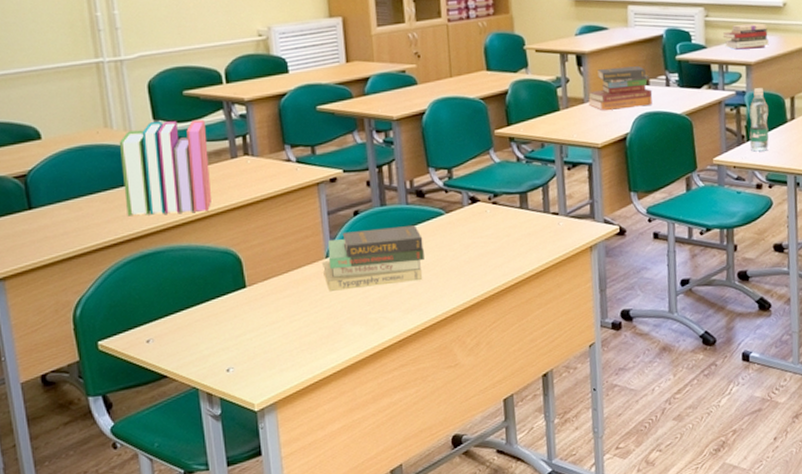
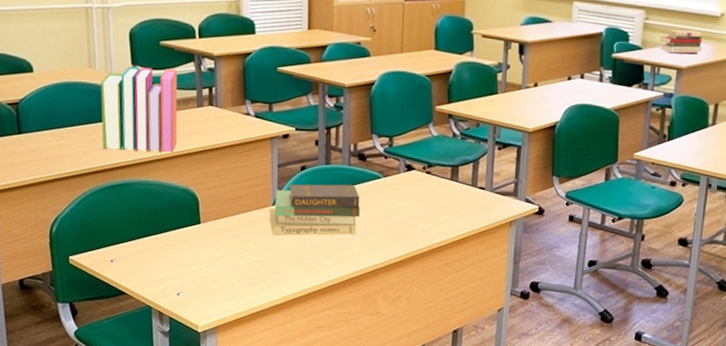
books: present [588,66,653,110] -> none [525,59,586,99]
bottle: present [749,88,769,152] -> none [670,92,693,152]

